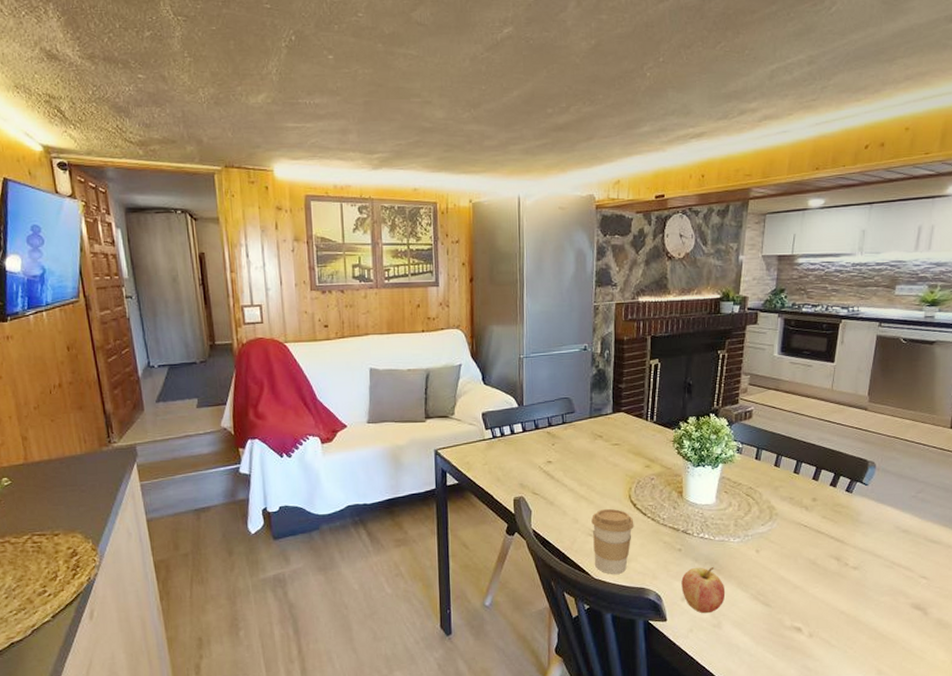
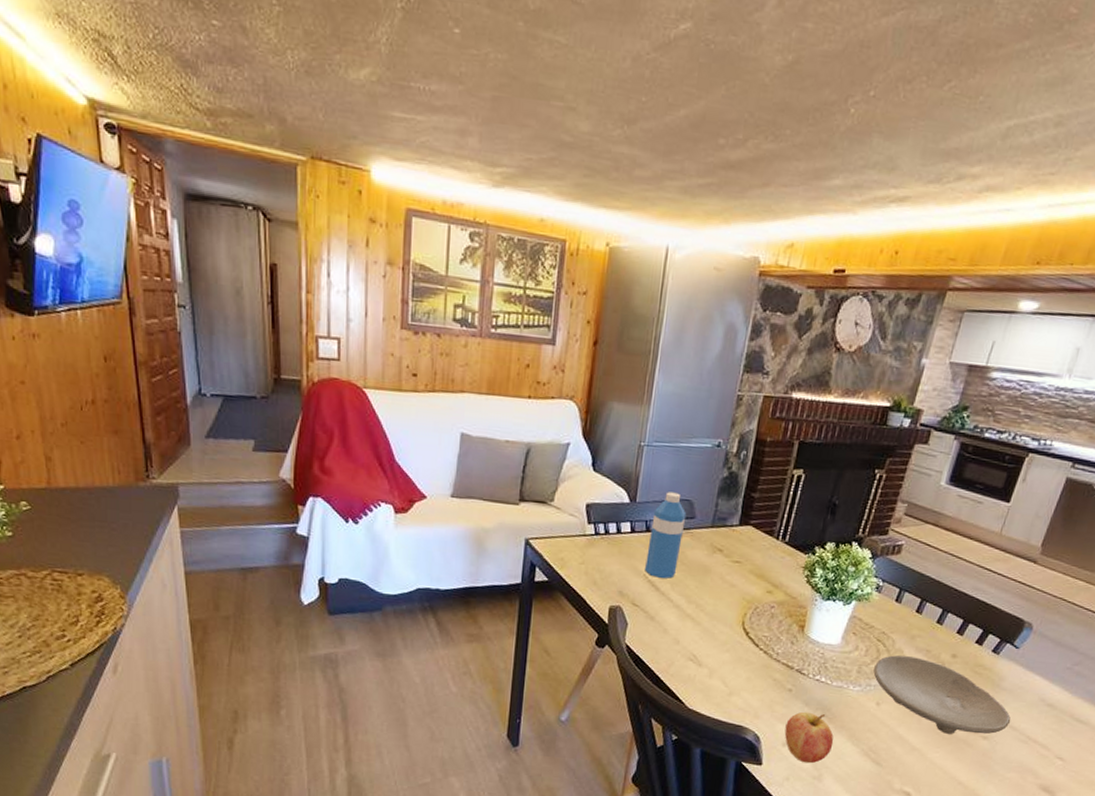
water bottle: none [539,393,567,468] -> present [645,492,687,579]
coffee cup: present [591,509,634,574] -> none [691,633,744,707]
bowl: none [748,505,875,570] -> present [873,655,1011,734]

